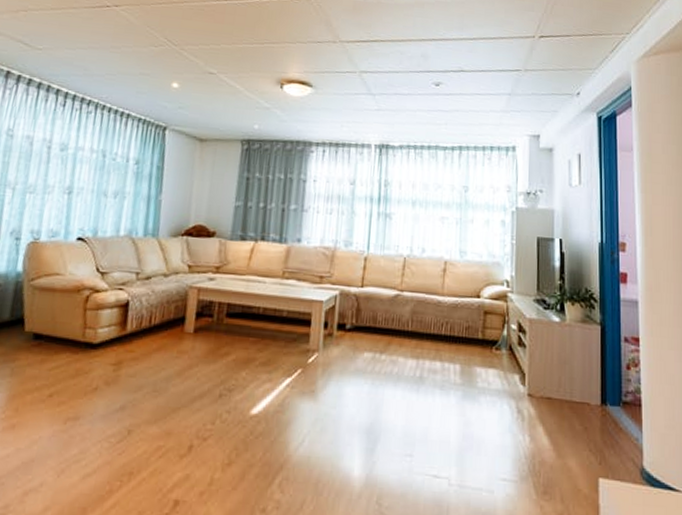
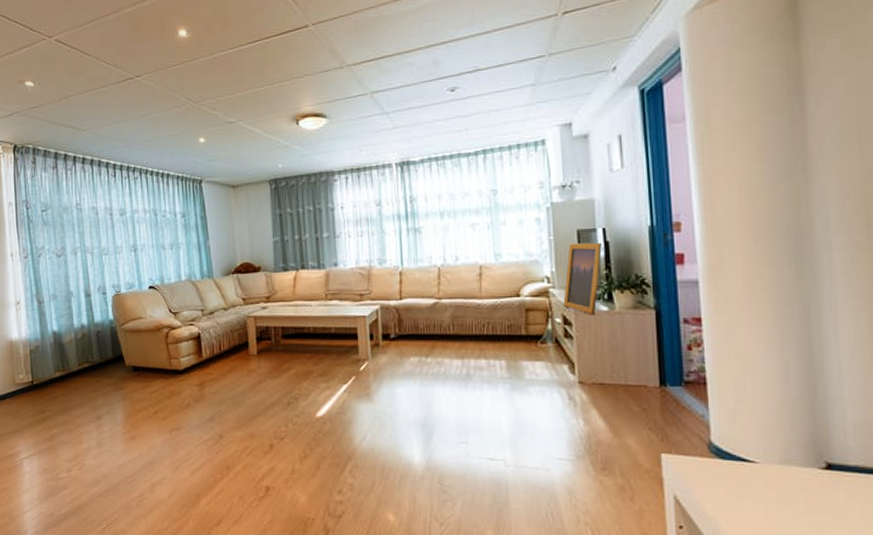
picture frame: none [520,250,558,325] -> present [563,242,602,315]

